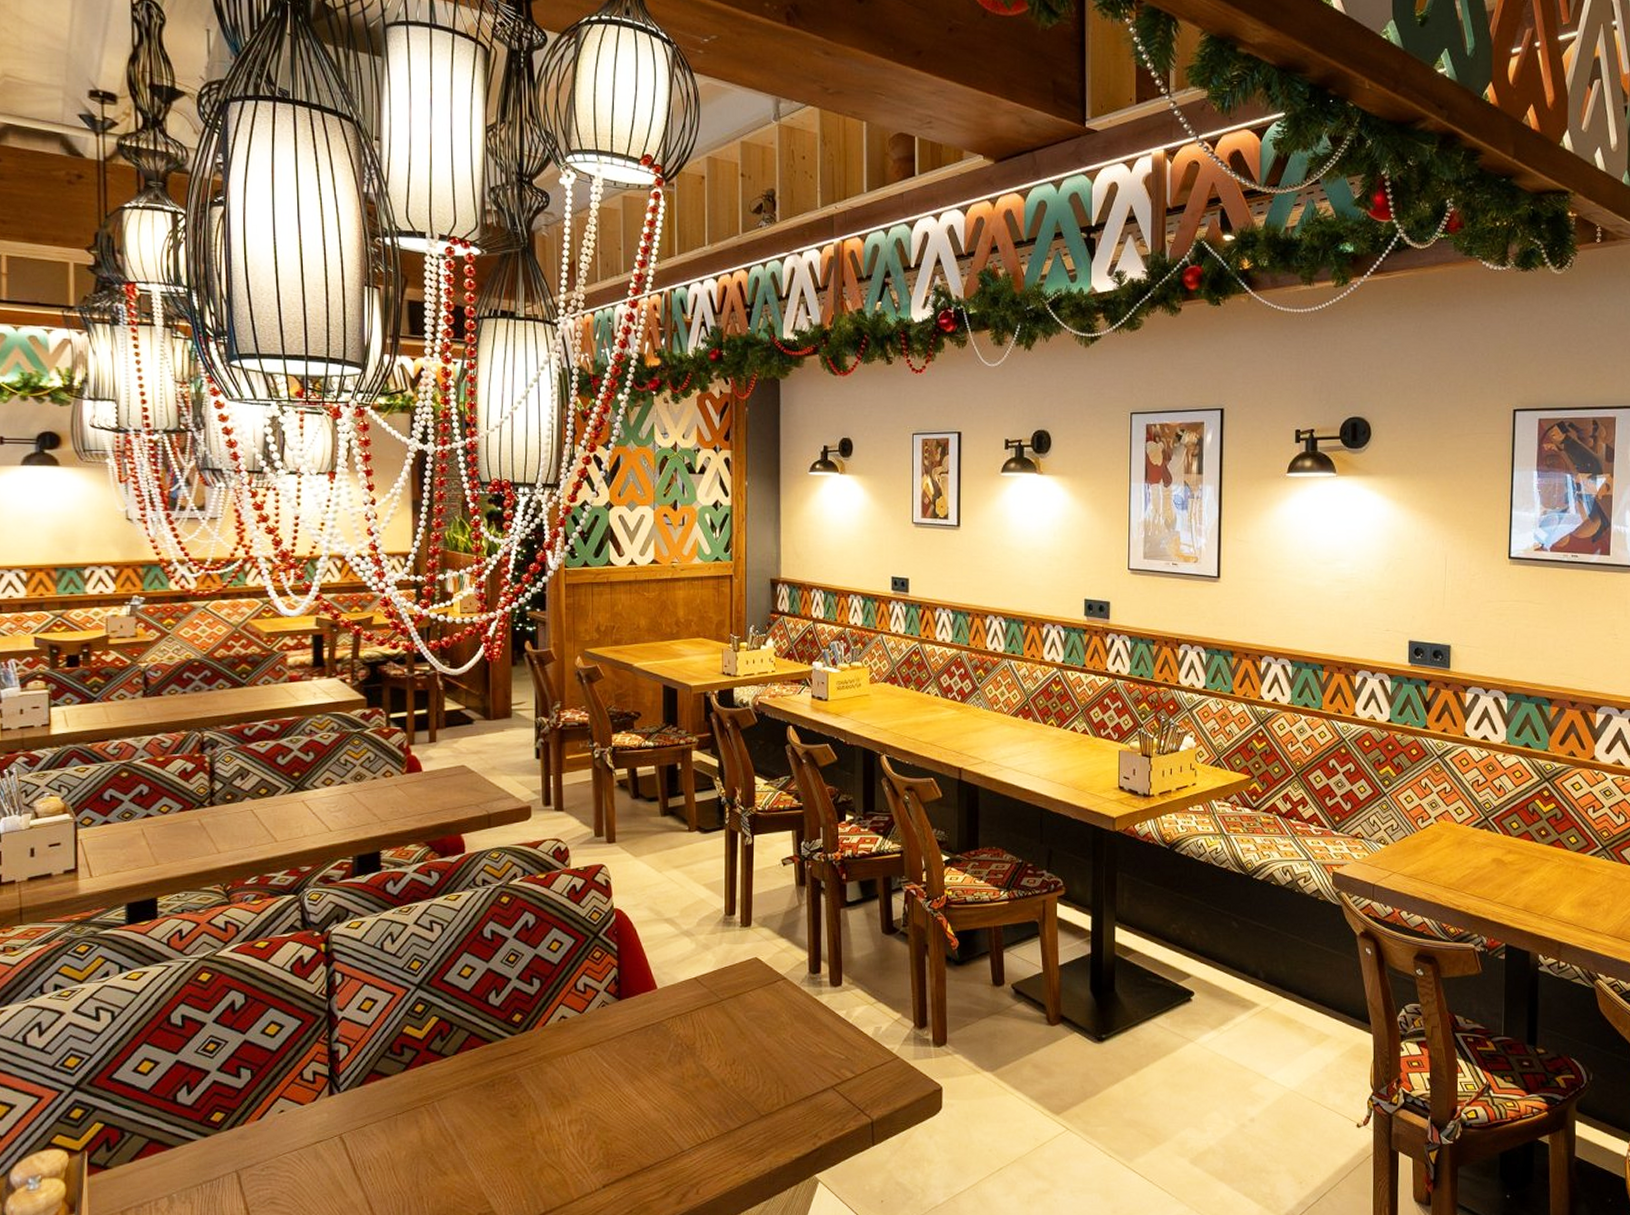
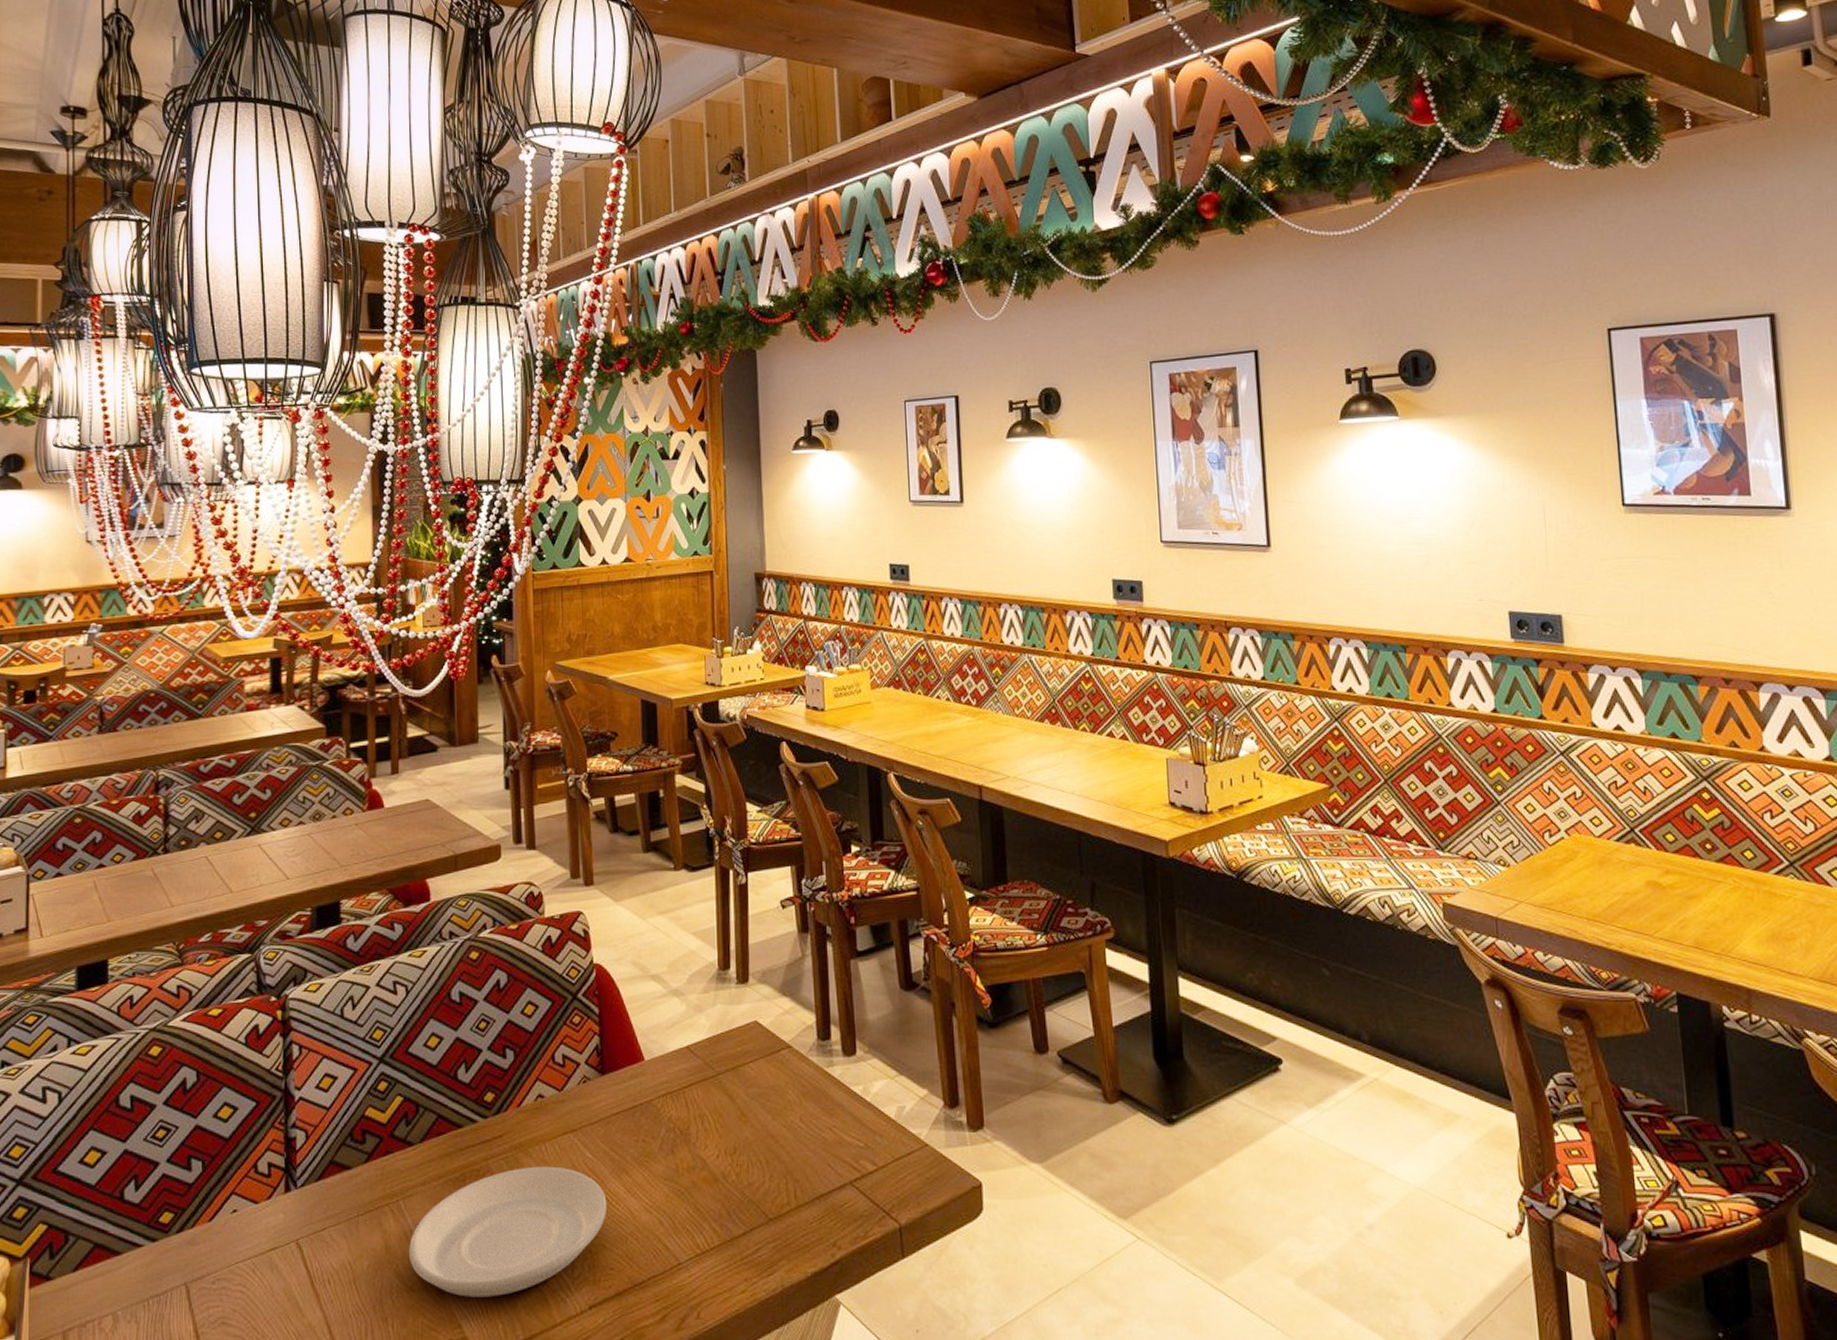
plate: none [442,1074,621,1179] -> present [408,1166,608,1297]

